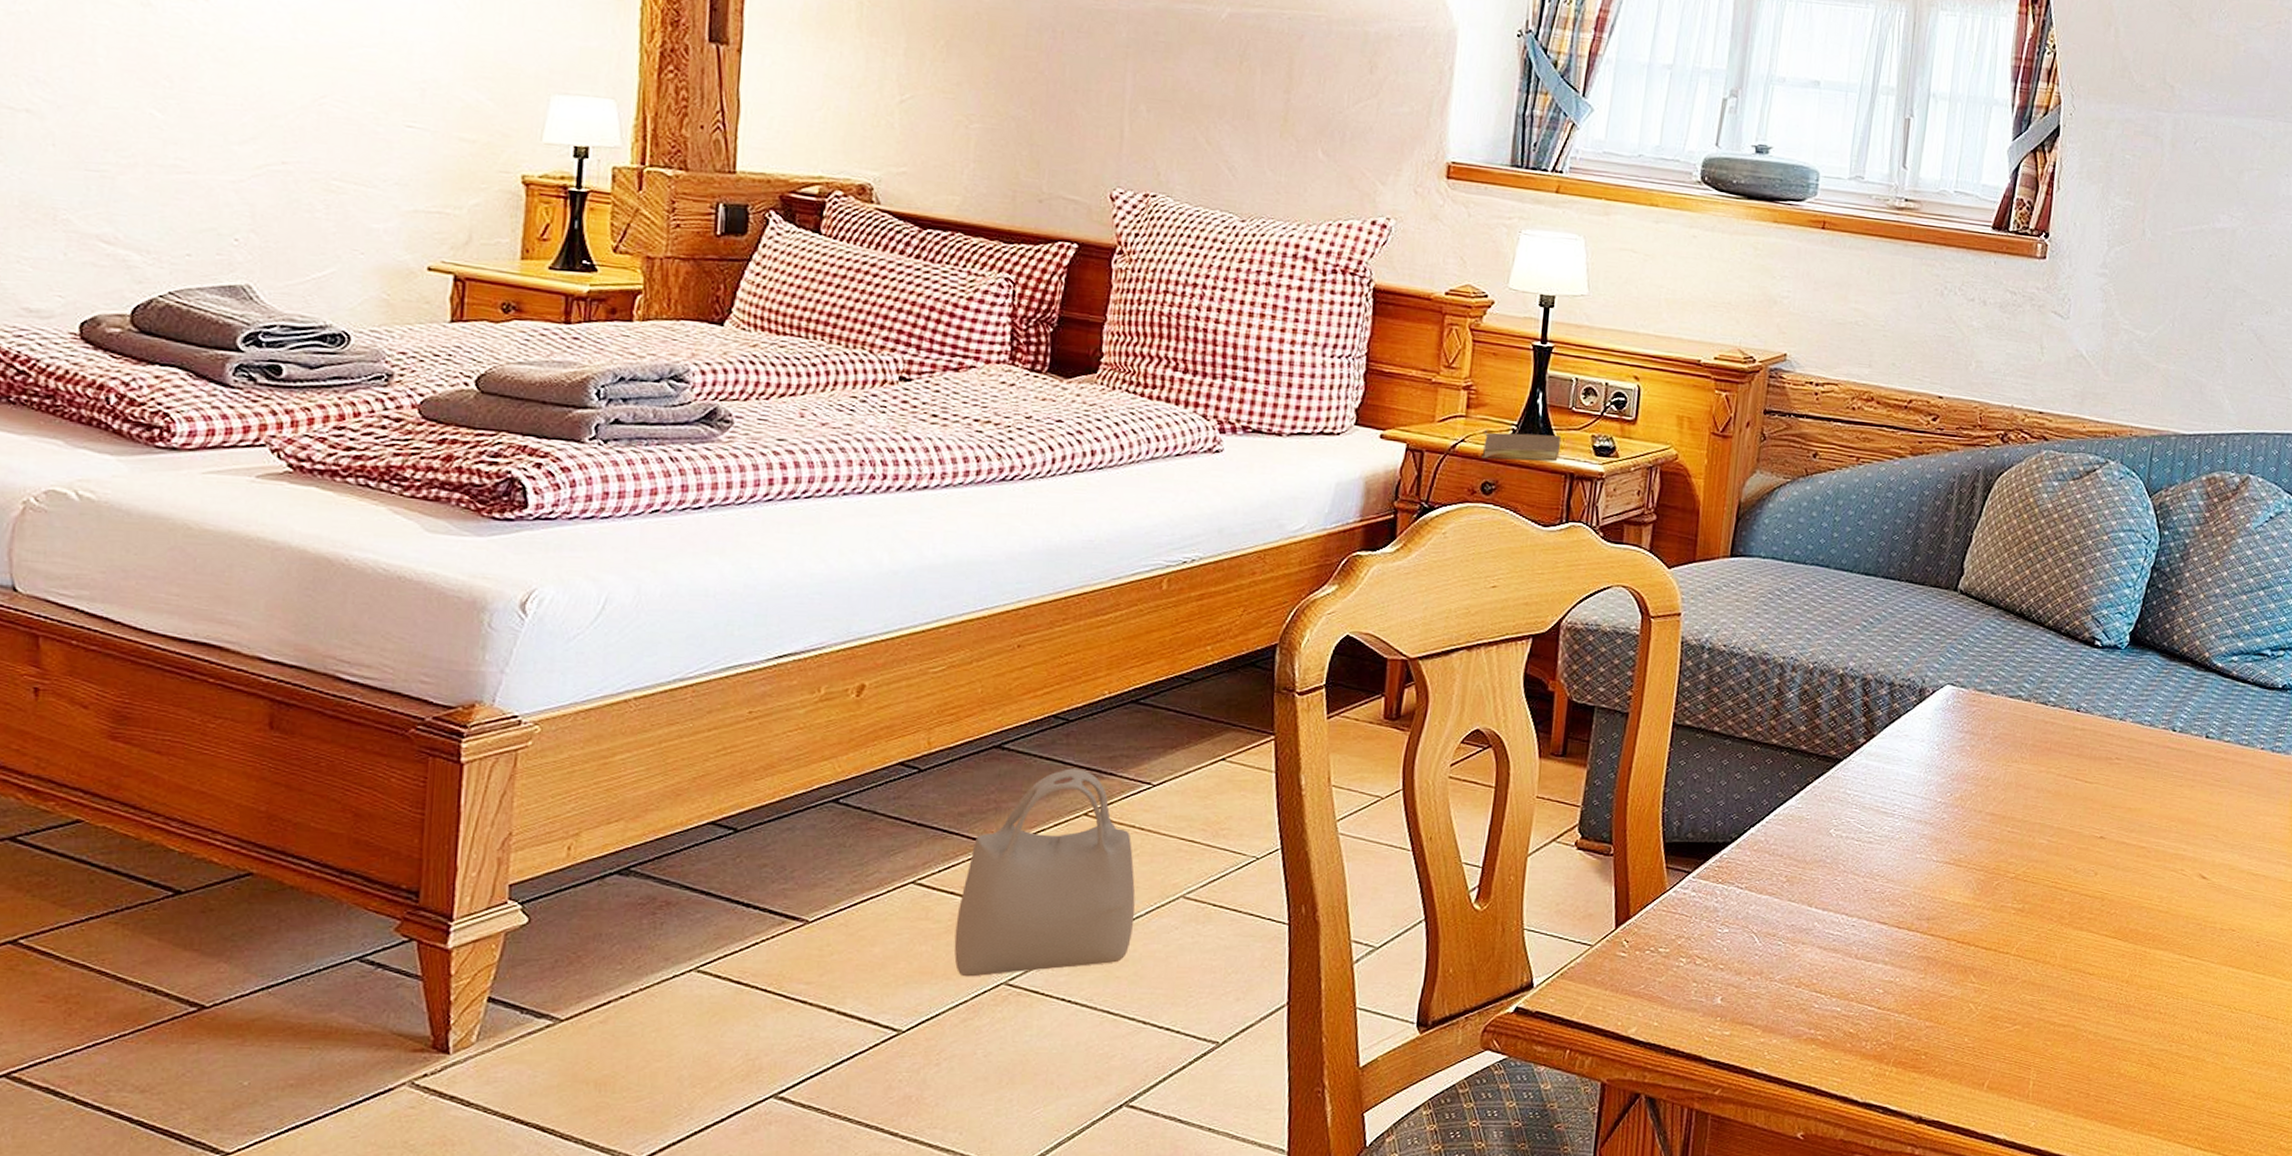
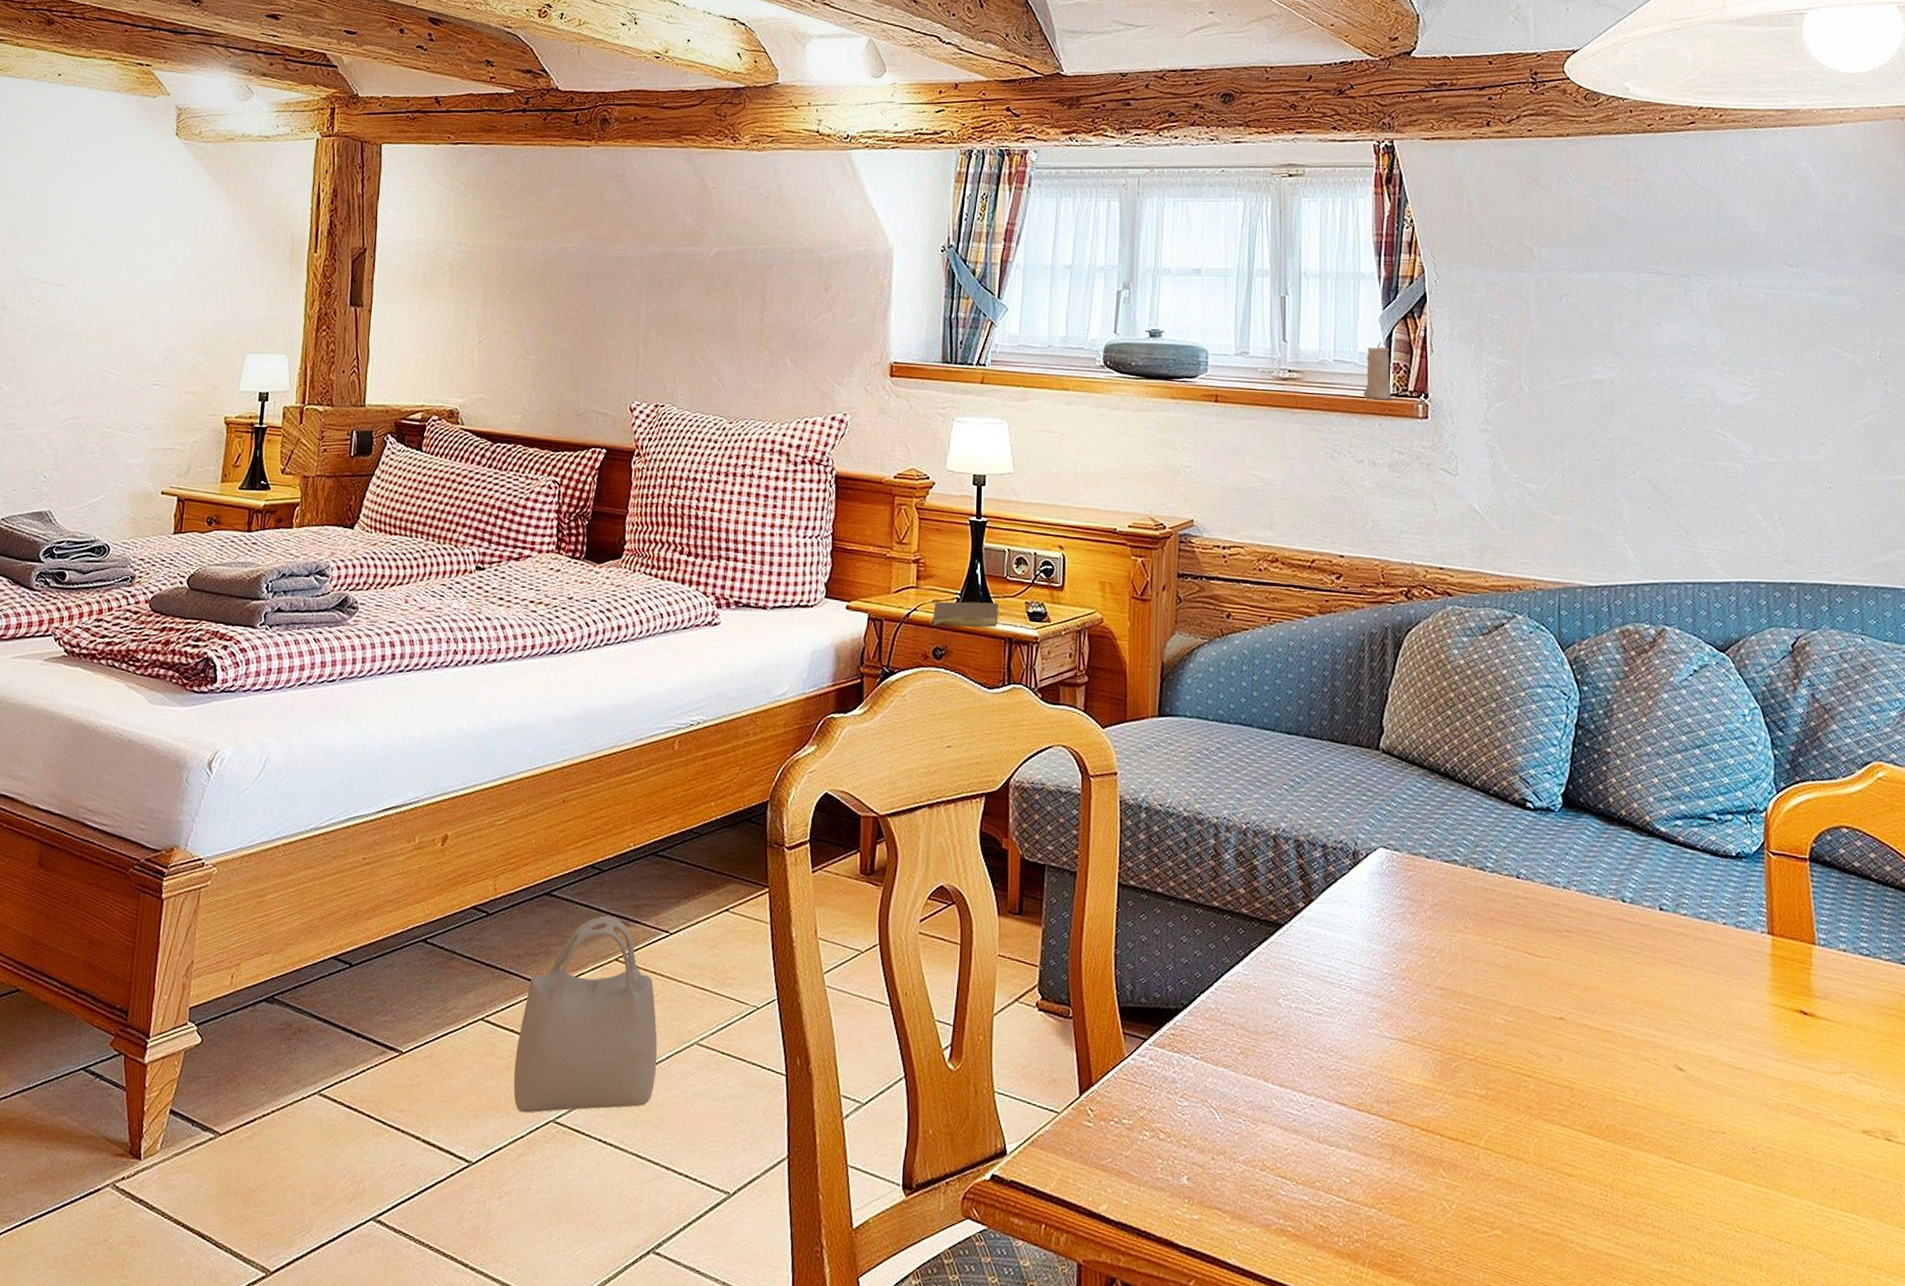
candle: none [1981,175,2015,239] -> present [1363,342,1392,402]

